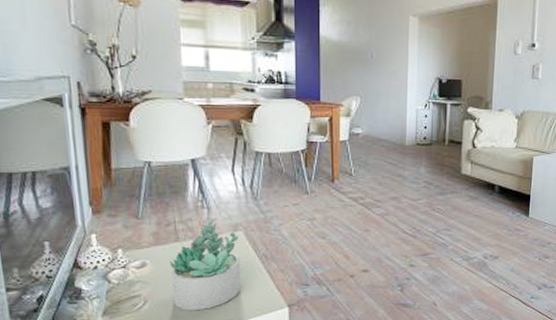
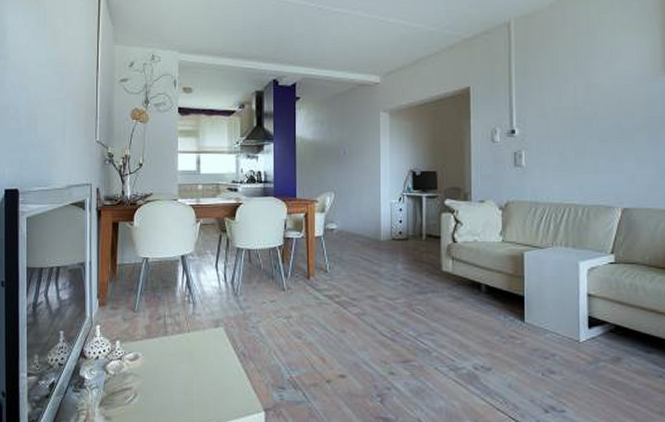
succulent plant: present [170,219,241,311] -> none [158,314,220,409]

